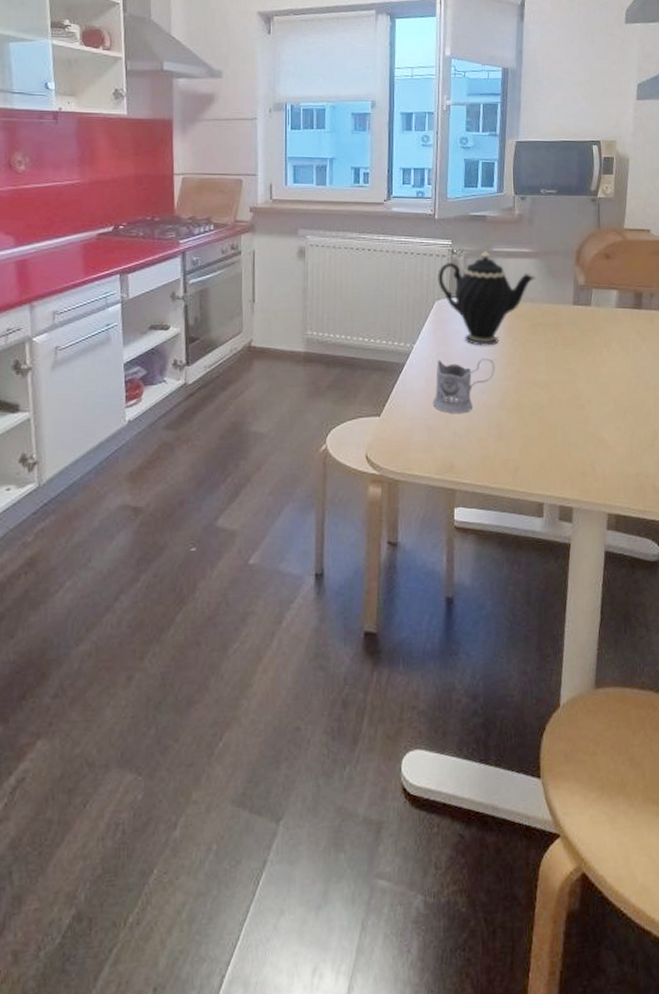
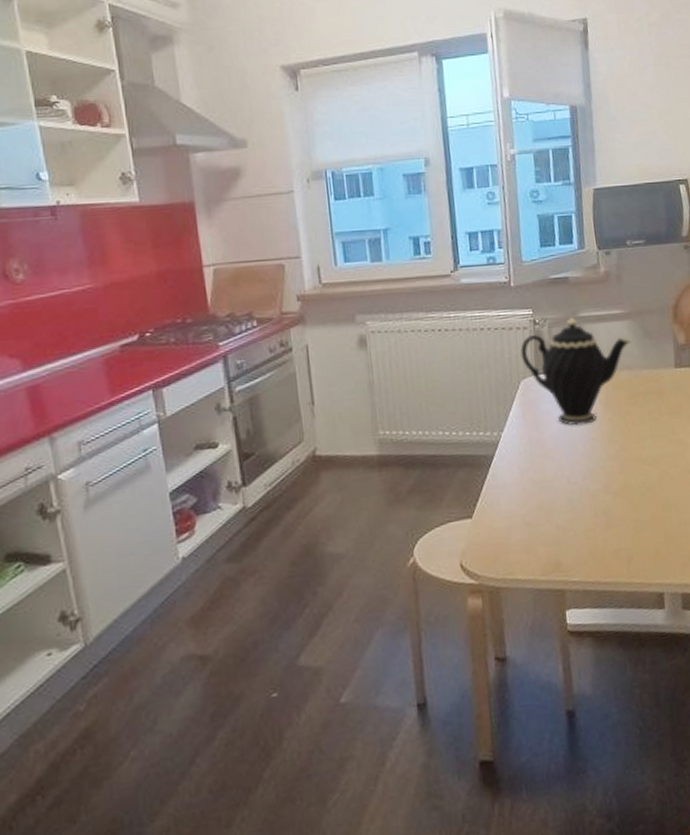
tea glass holder: present [432,358,495,413] -> none [529,438,595,506]

